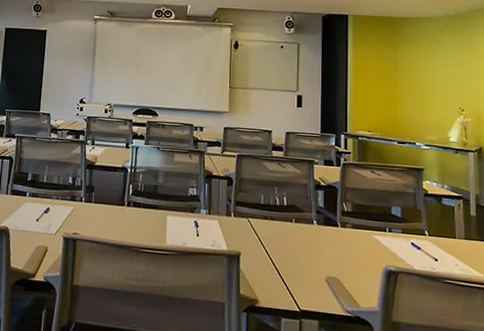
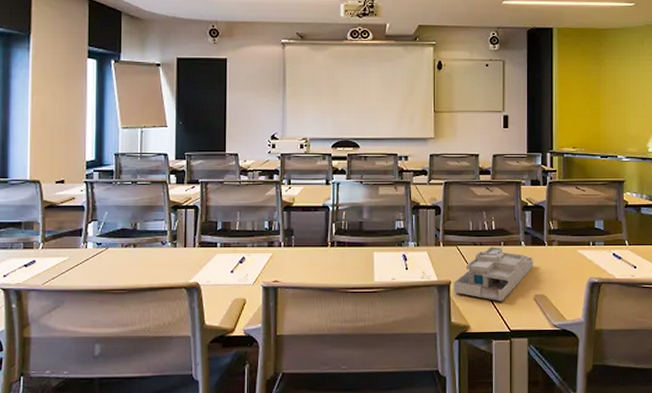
desk organizer: none [243,222,326,280] -> present [453,246,534,302]

